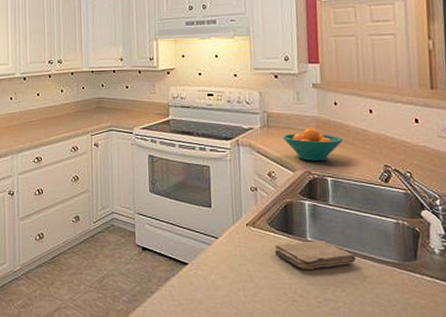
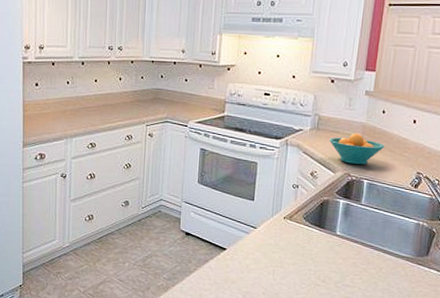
washcloth: present [274,241,356,269] -> none [305,235,377,259]

